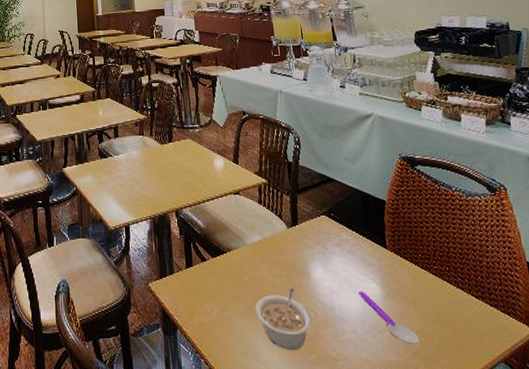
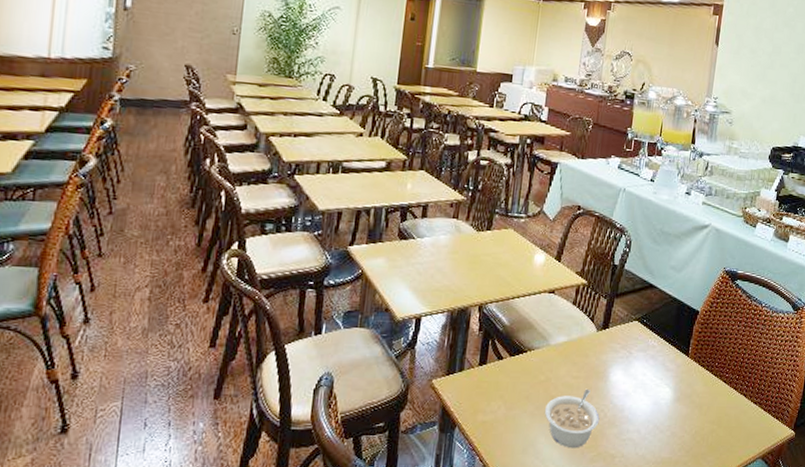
spoon: present [358,290,421,345] -> none [651,394,696,444]

